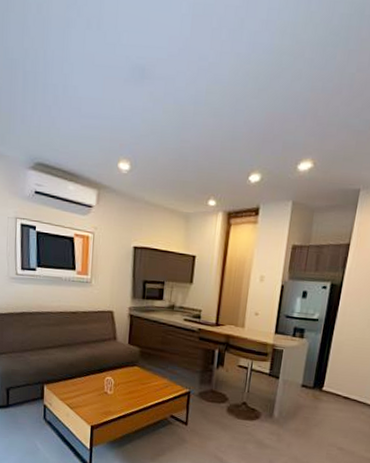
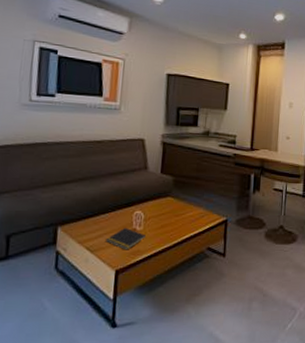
notepad: none [82,390,116,410] -> present [106,227,146,250]

